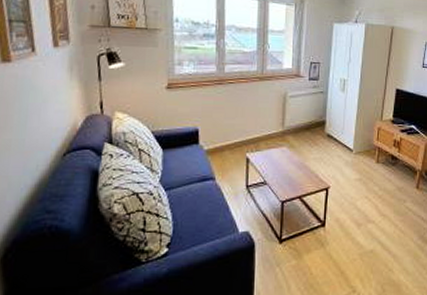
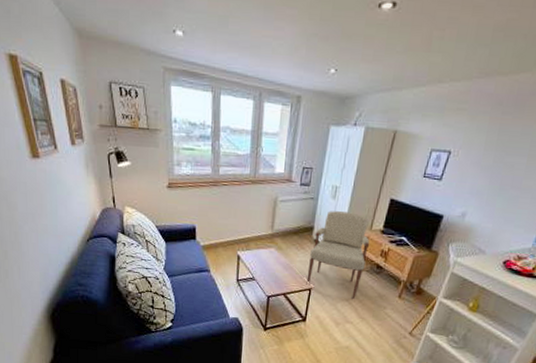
armchair: none [322,104,382,195] -> present [306,211,370,299]

